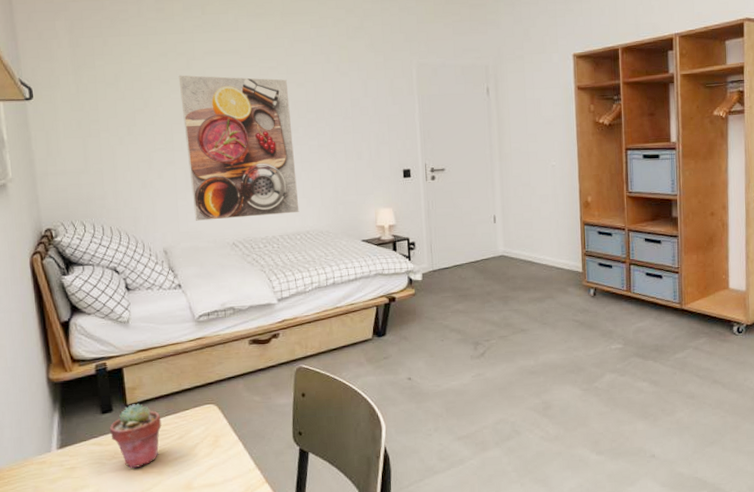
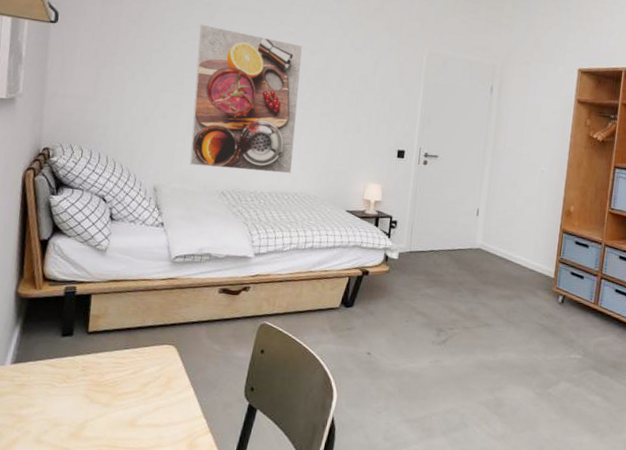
potted succulent: present [109,404,162,469] -> none [65,332,119,396]

